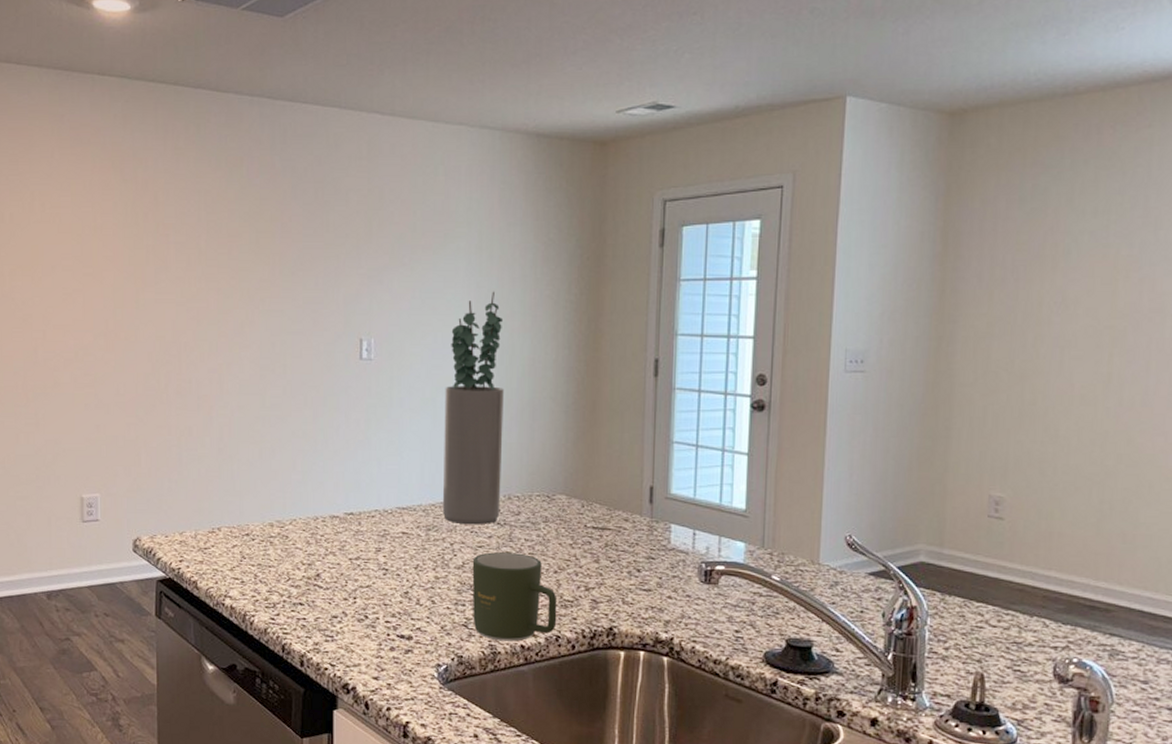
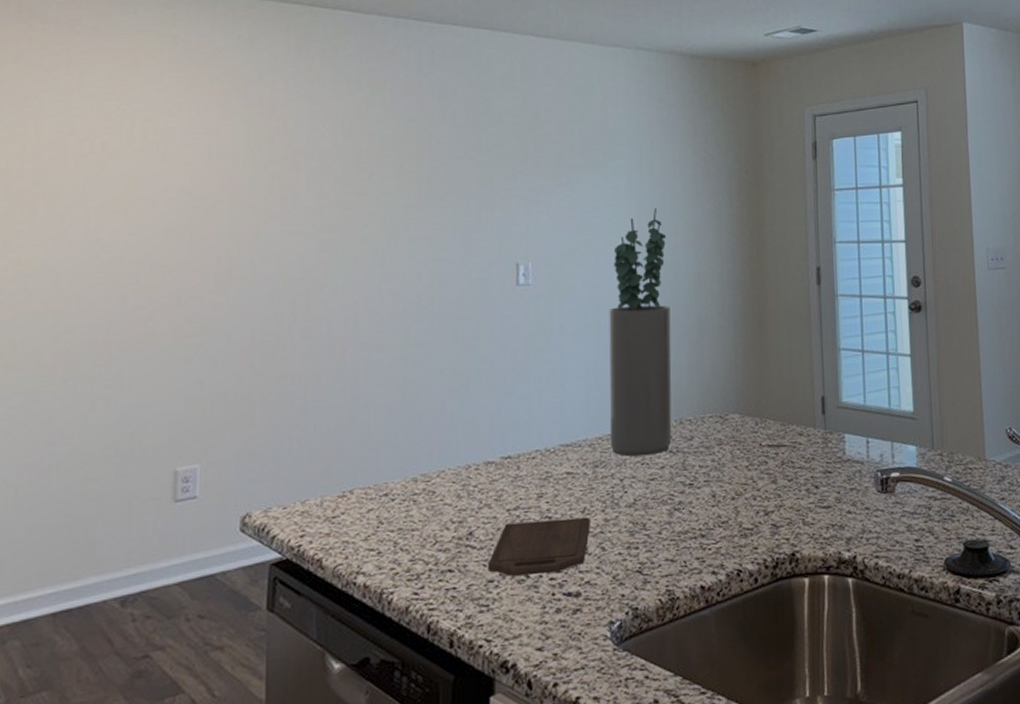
cutting board: none [332,570,422,617] -> present [487,517,590,576]
mug: present [472,552,557,642] -> none [644,482,737,585]

